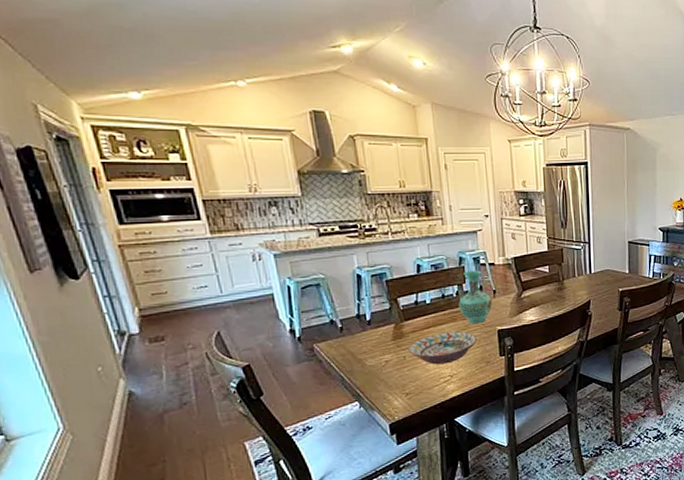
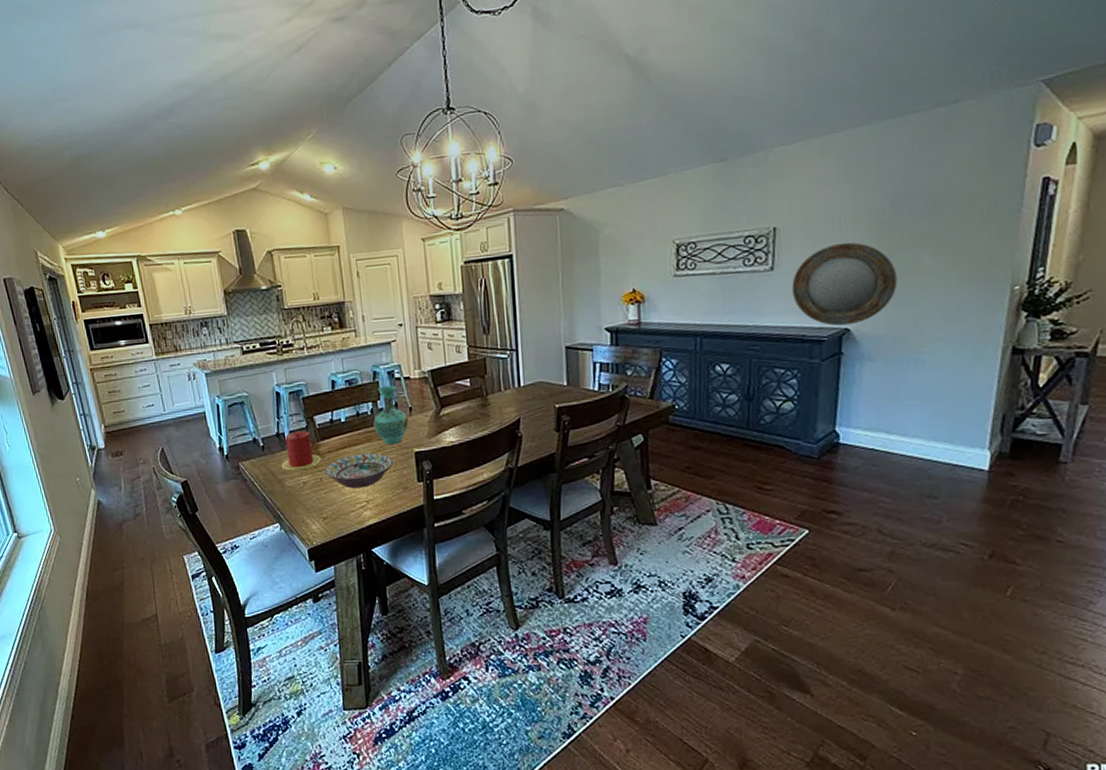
candle: none [361,312,405,351] -> present [281,431,321,471]

